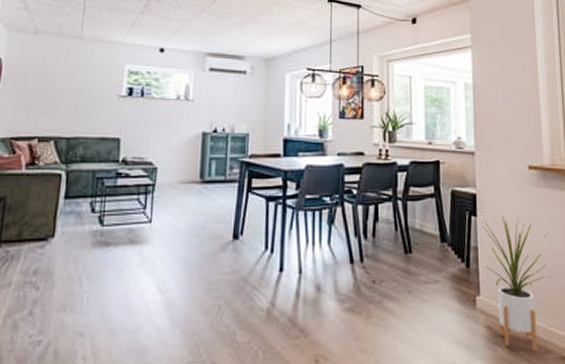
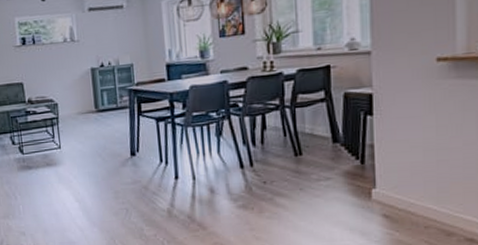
house plant: present [481,214,553,351] -> none [378,110,461,234]

